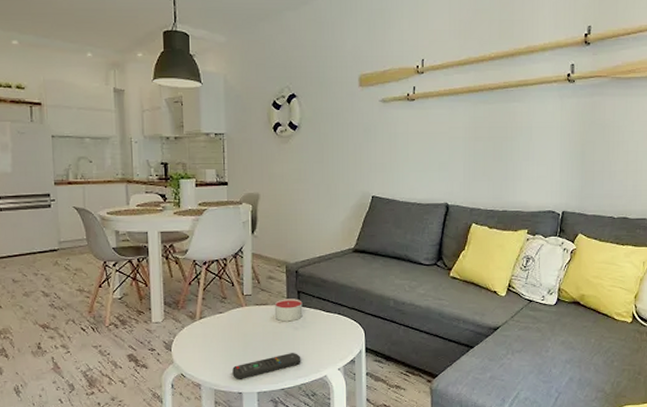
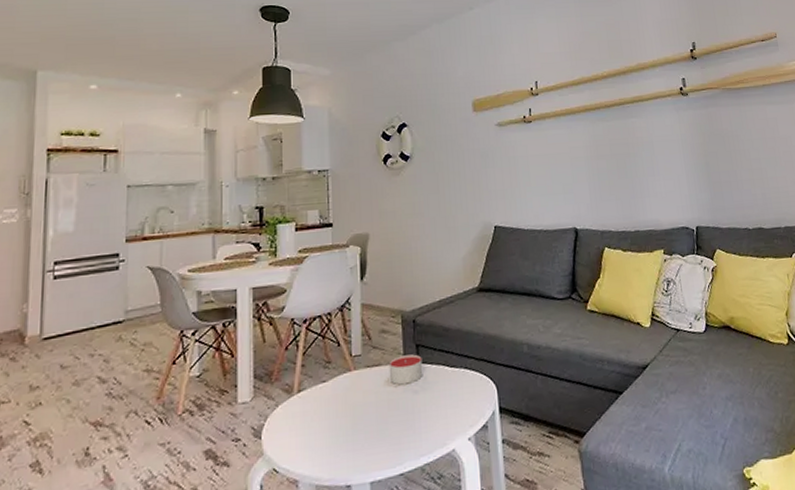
remote control: present [232,353,301,379] -> none [338,423,423,468]

